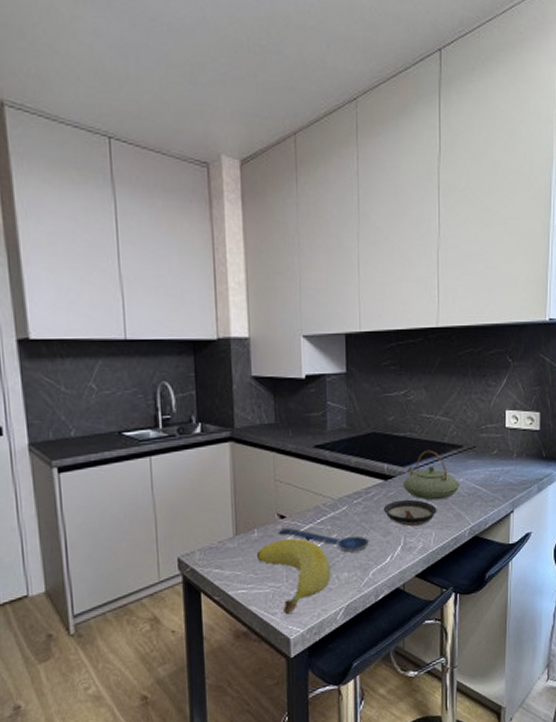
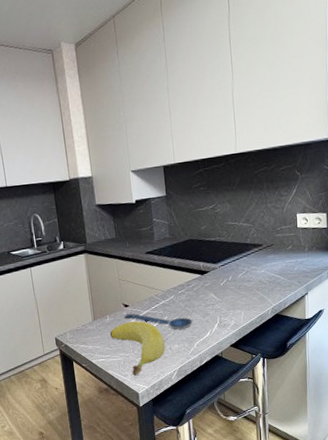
saucer: present [383,499,437,526] -> none [201,288,244,309]
teapot: present [403,450,461,501] -> none [216,249,263,288]

